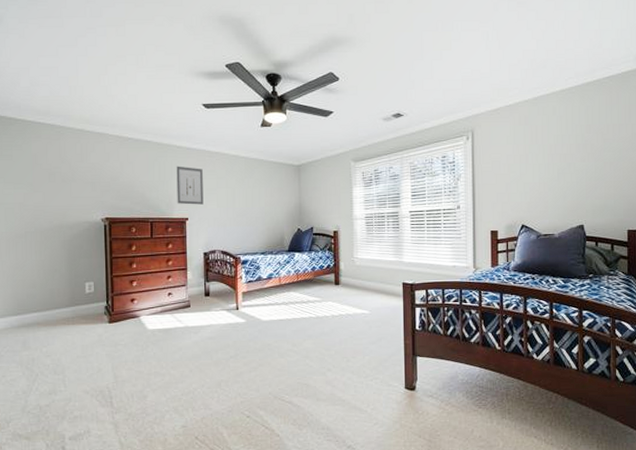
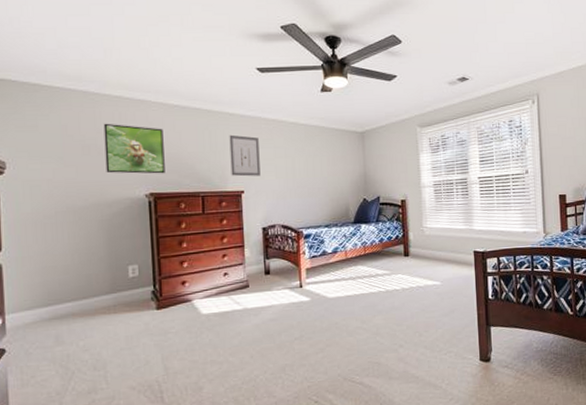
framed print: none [67,153,119,201] -> present [103,123,165,174]

